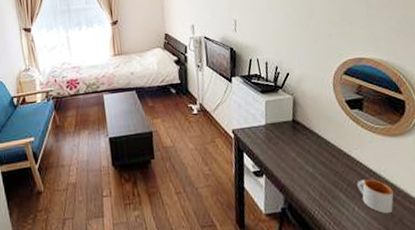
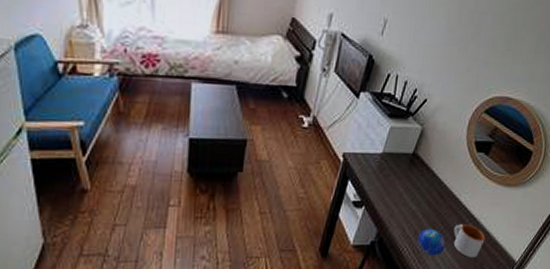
decorative orb: none [324,187,356,216] -> present [417,228,446,256]

